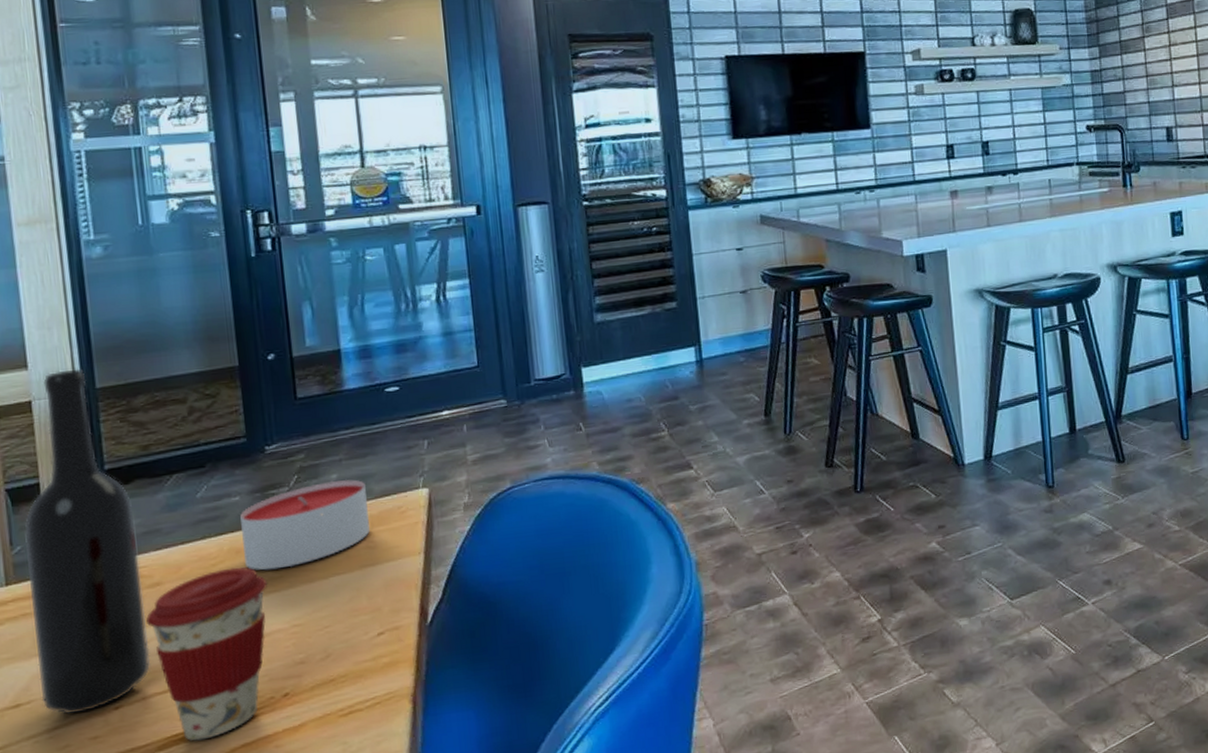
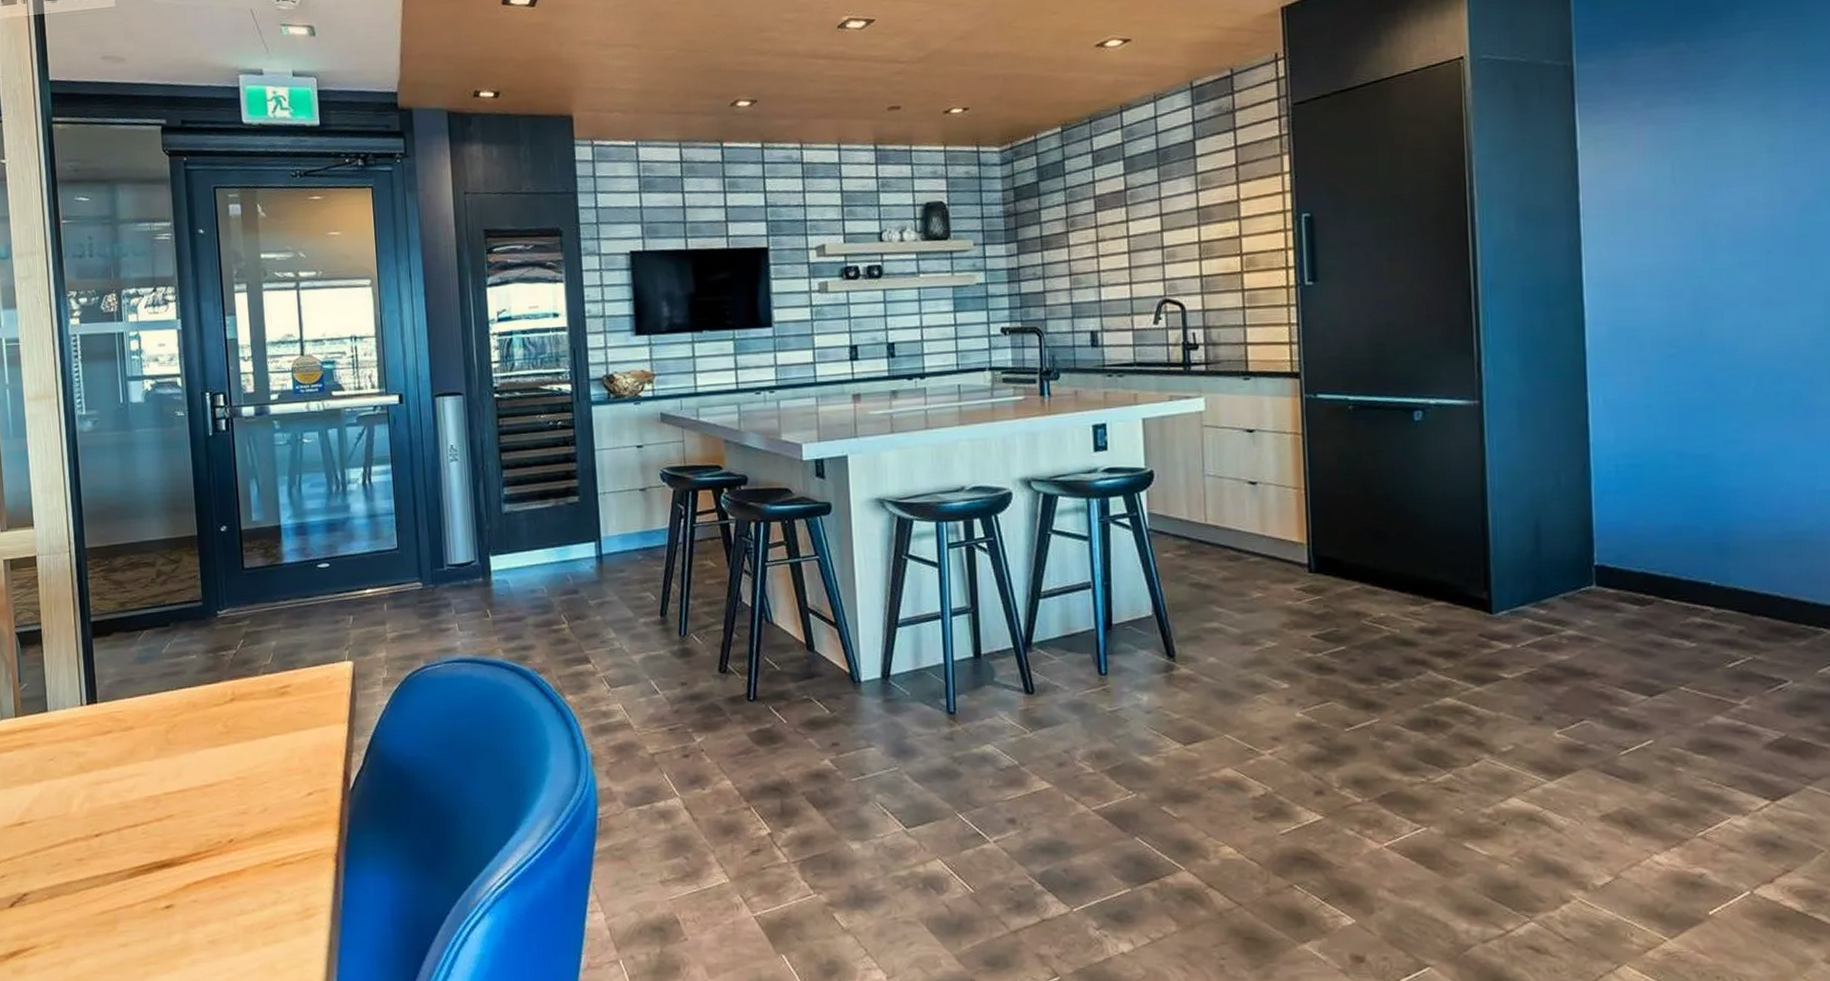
bottle: present [24,368,150,715] -> none [29,530,124,836]
coffee cup: present [146,567,268,742] -> none [121,719,218,873]
candle: present [240,479,370,571] -> none [196,647,302,725]

